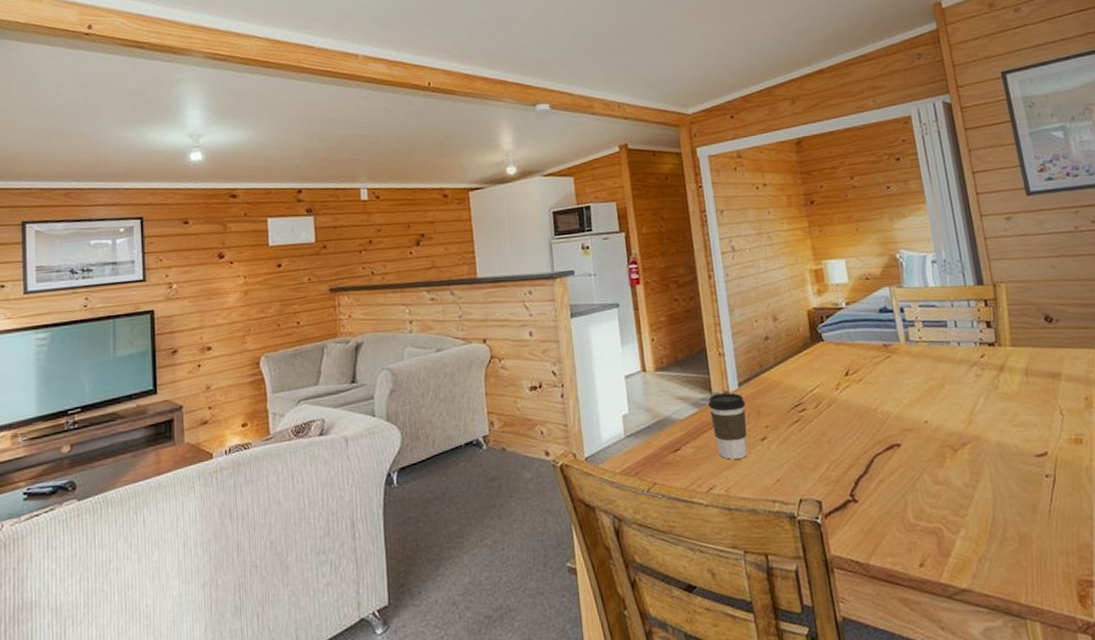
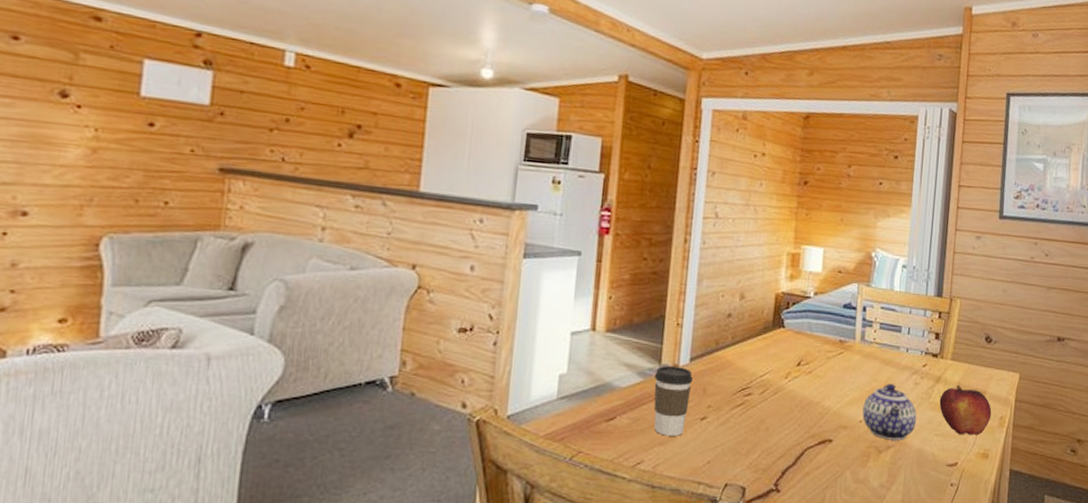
teapot: none [924,380,989,437] -> present [862,384,917,440]
fruit: none [1008,370,1075,422] -> present [939,384,992,435]

